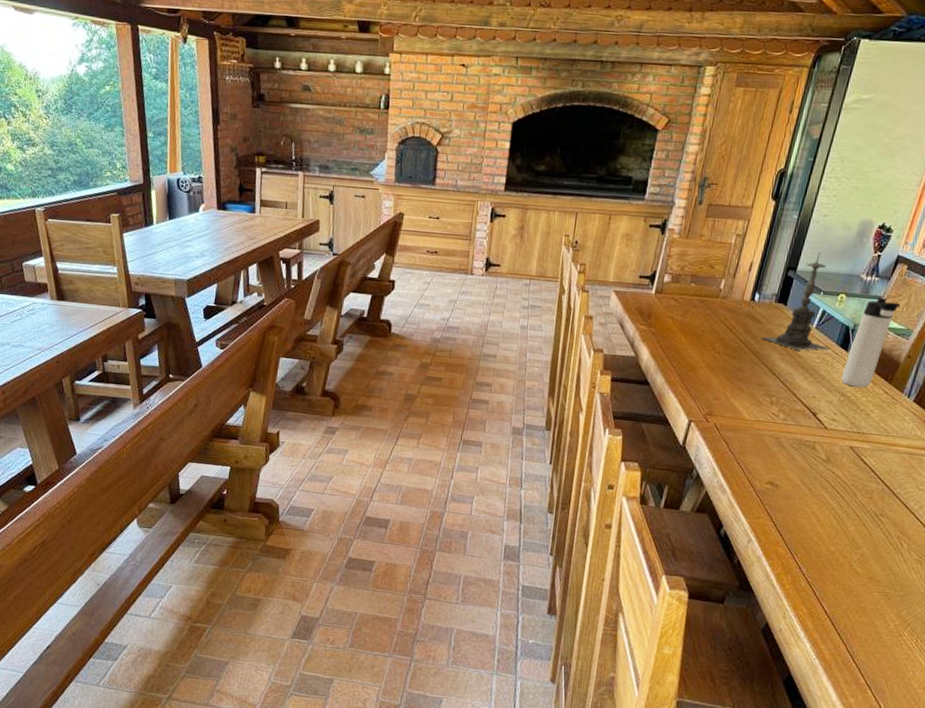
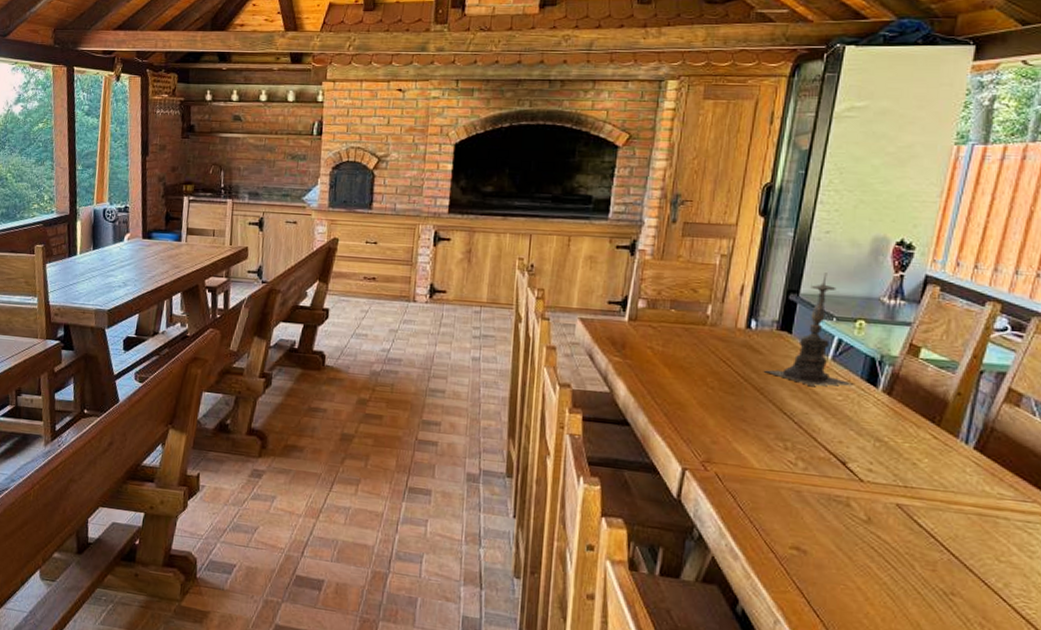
thermos bottle: present [841,297,901,388] -> none [873,323,938,432]

